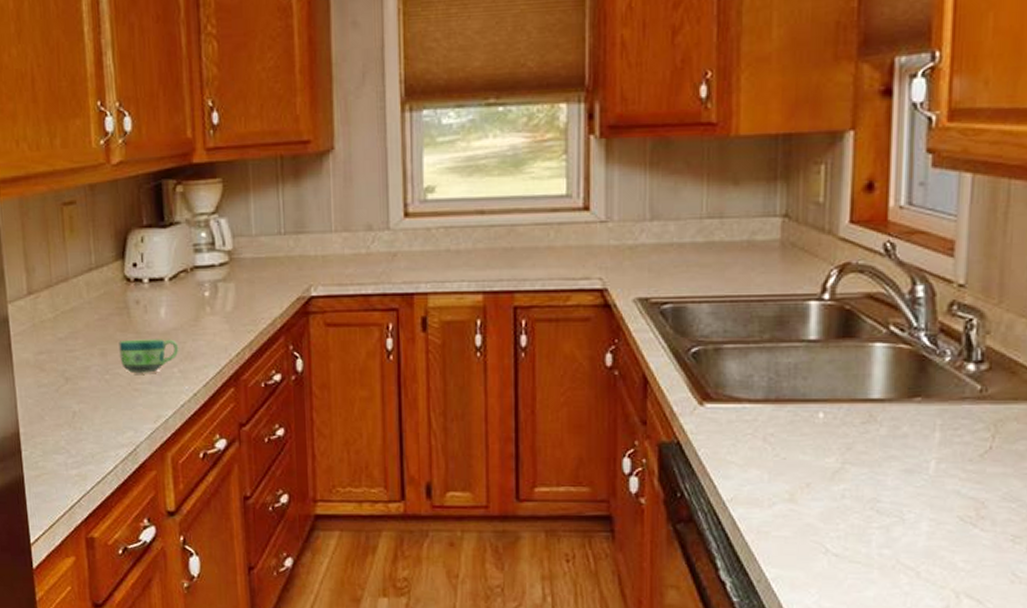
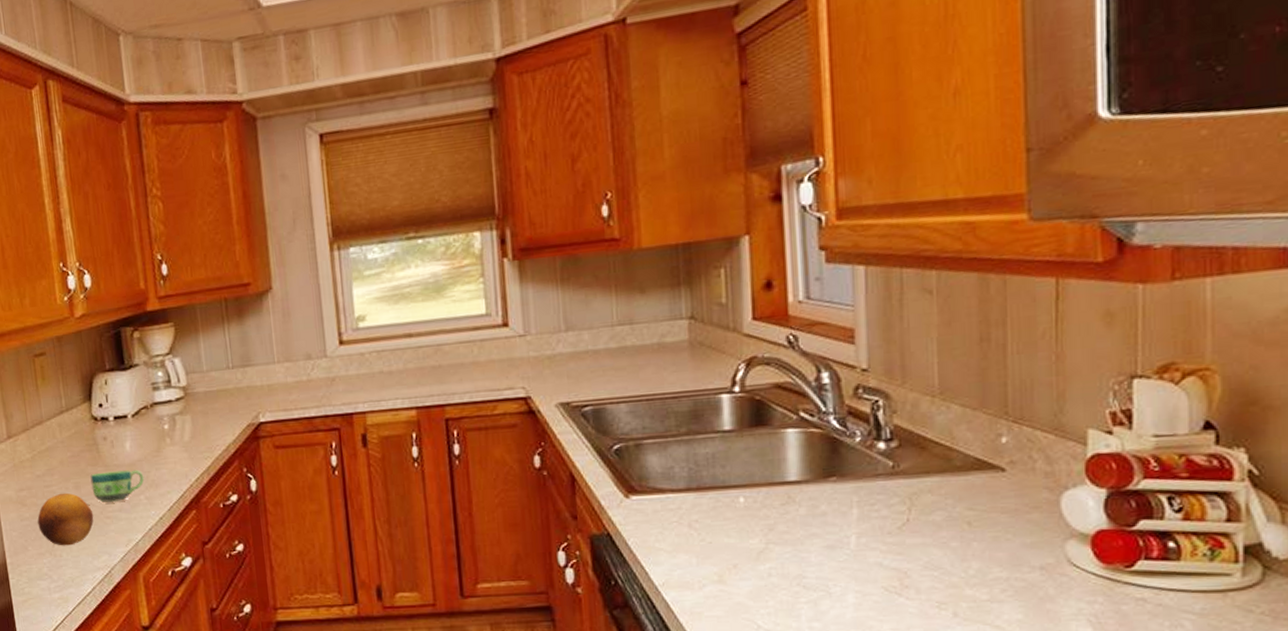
fruit: none [57,359,120,418] -> present [37,492,94,546]

